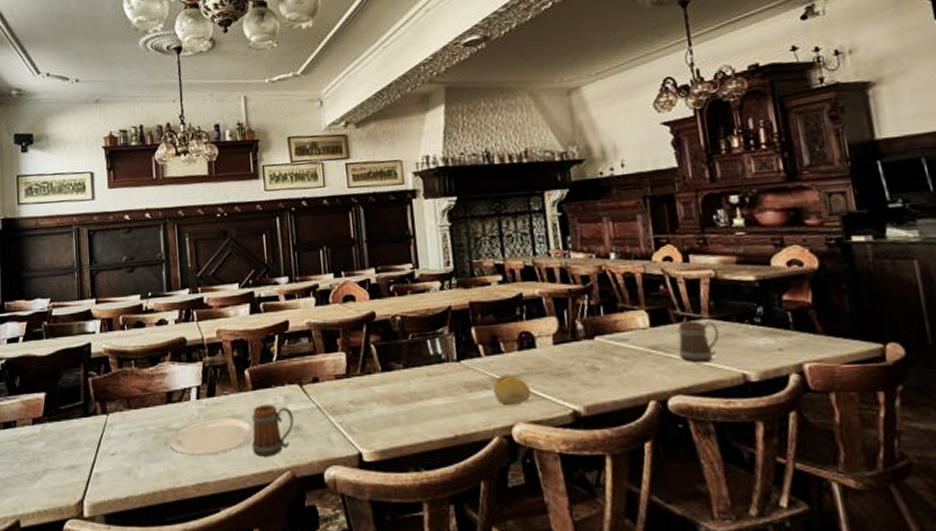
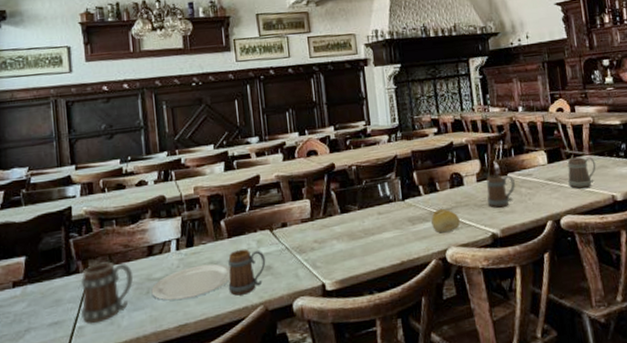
beer mug: none [98,405,151,472] -> present [81,262,133,324]
beer mug: none [566,336,605,379] -> present [486,174,516,208]

